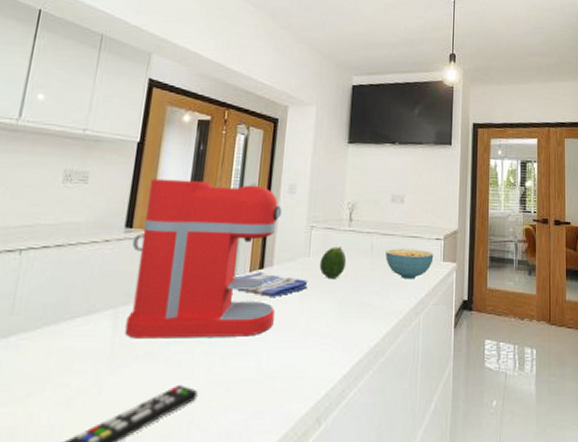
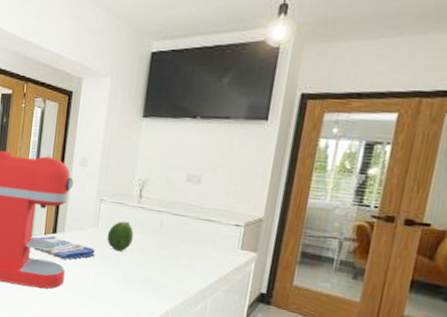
cereal bowl: present [385,248,434,280] -> none [174,229,231,264]

